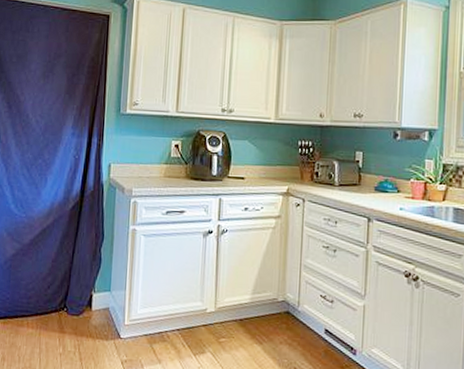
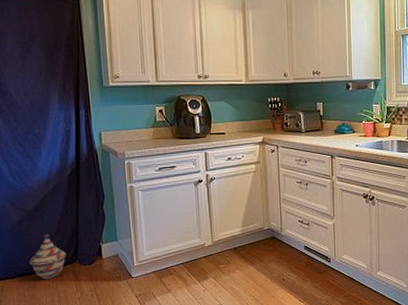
woven basket: none [16,273,55,327] -> present [29,234,67,280]

